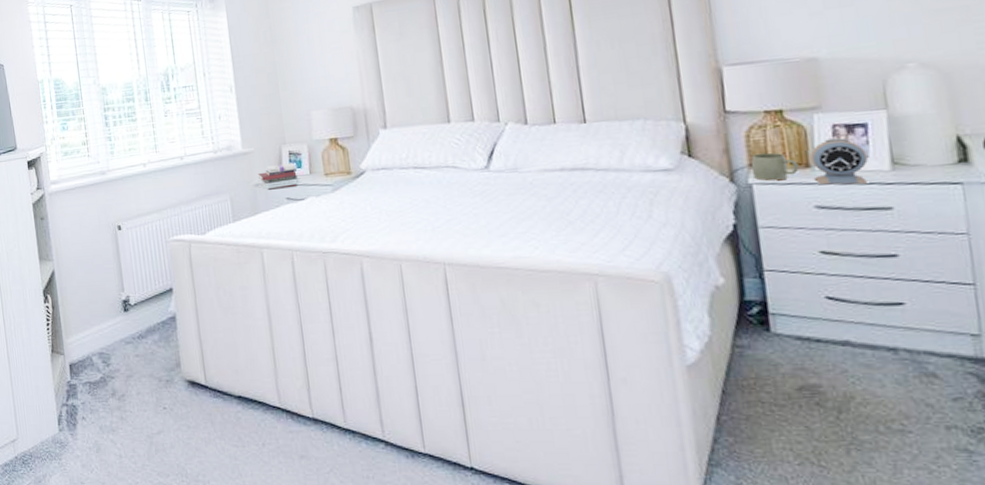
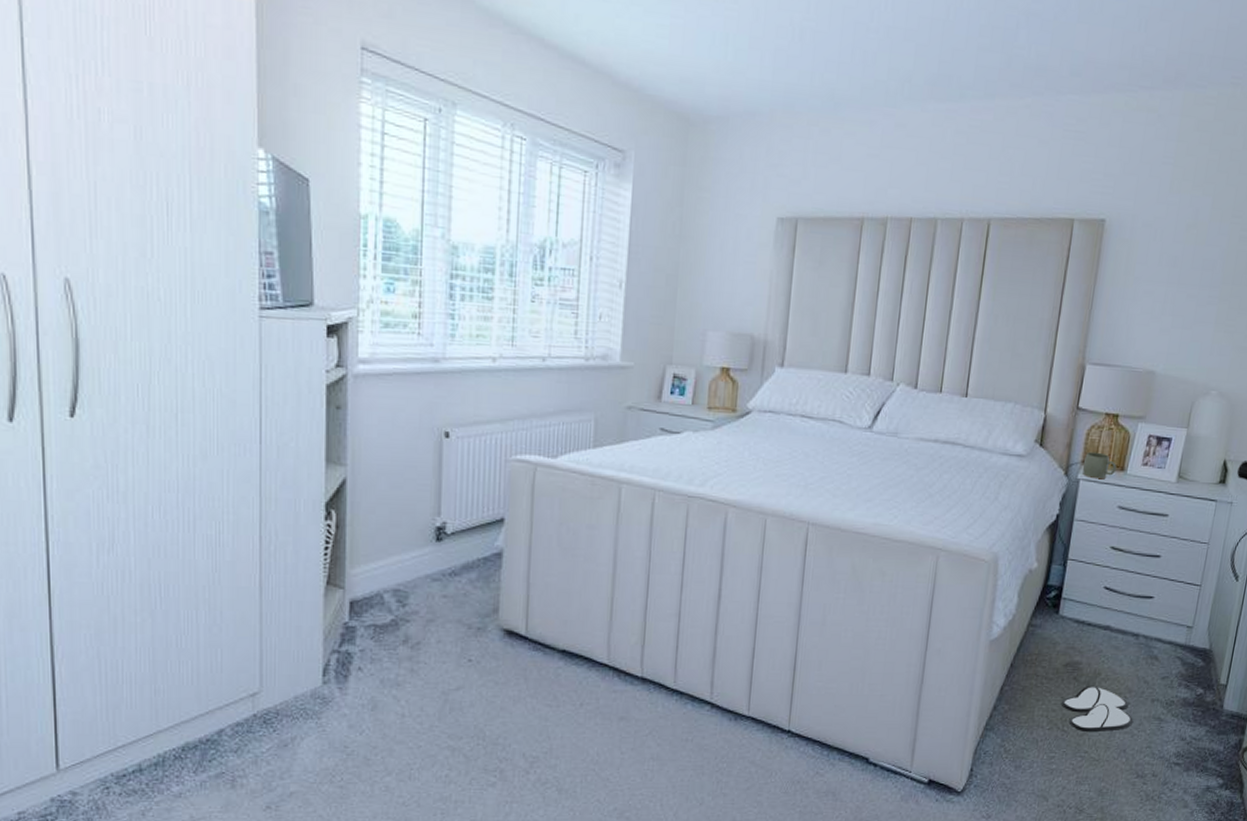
books: present [258,162,300,190] -> none [633,386,679,417]
slippers: none [806,411,925,467] -> present [1061,685,1133,731]
alarm clock: present [810,137,869,185] -> none [1123,447,1165,493]

